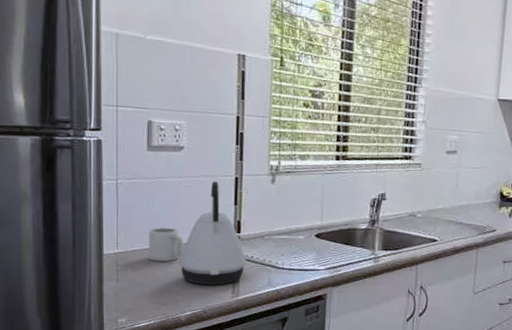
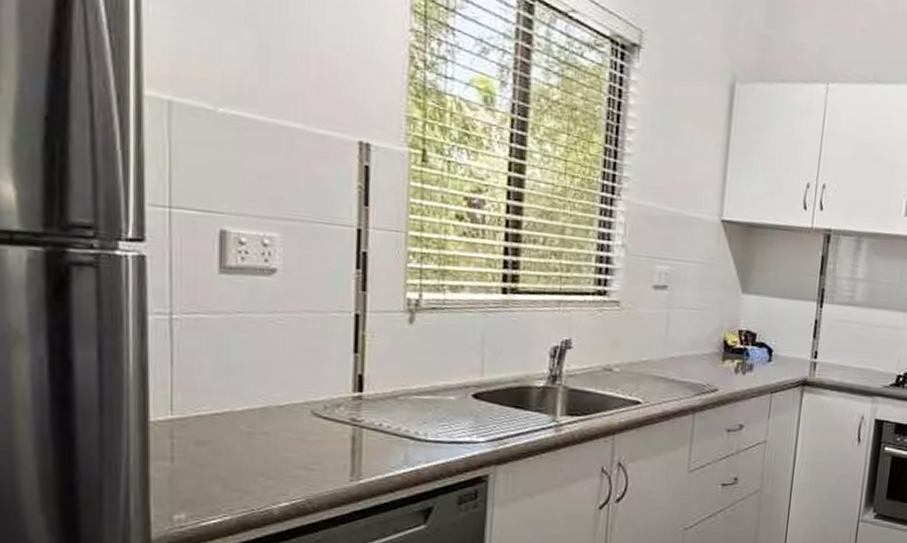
cup: present [149,227,183,262] -> none [222,383,276,433]
kettle: present [178,181,247,285] -> none [269,319,373,465]

